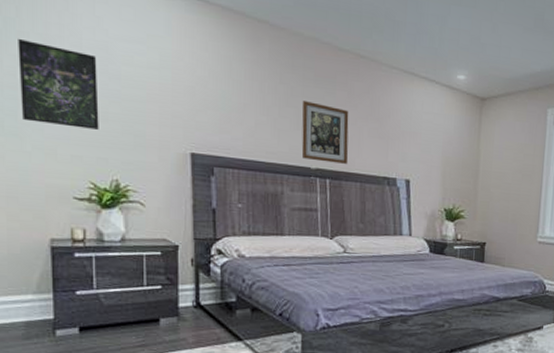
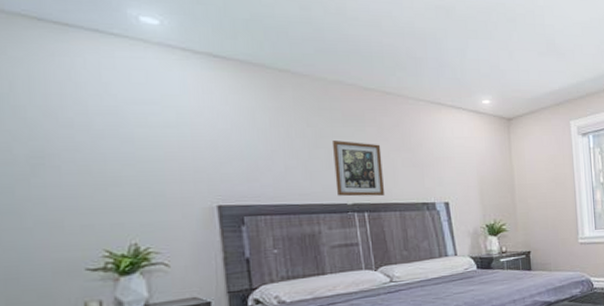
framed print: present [18,38,99,130] -> none [13,112,112,196]

